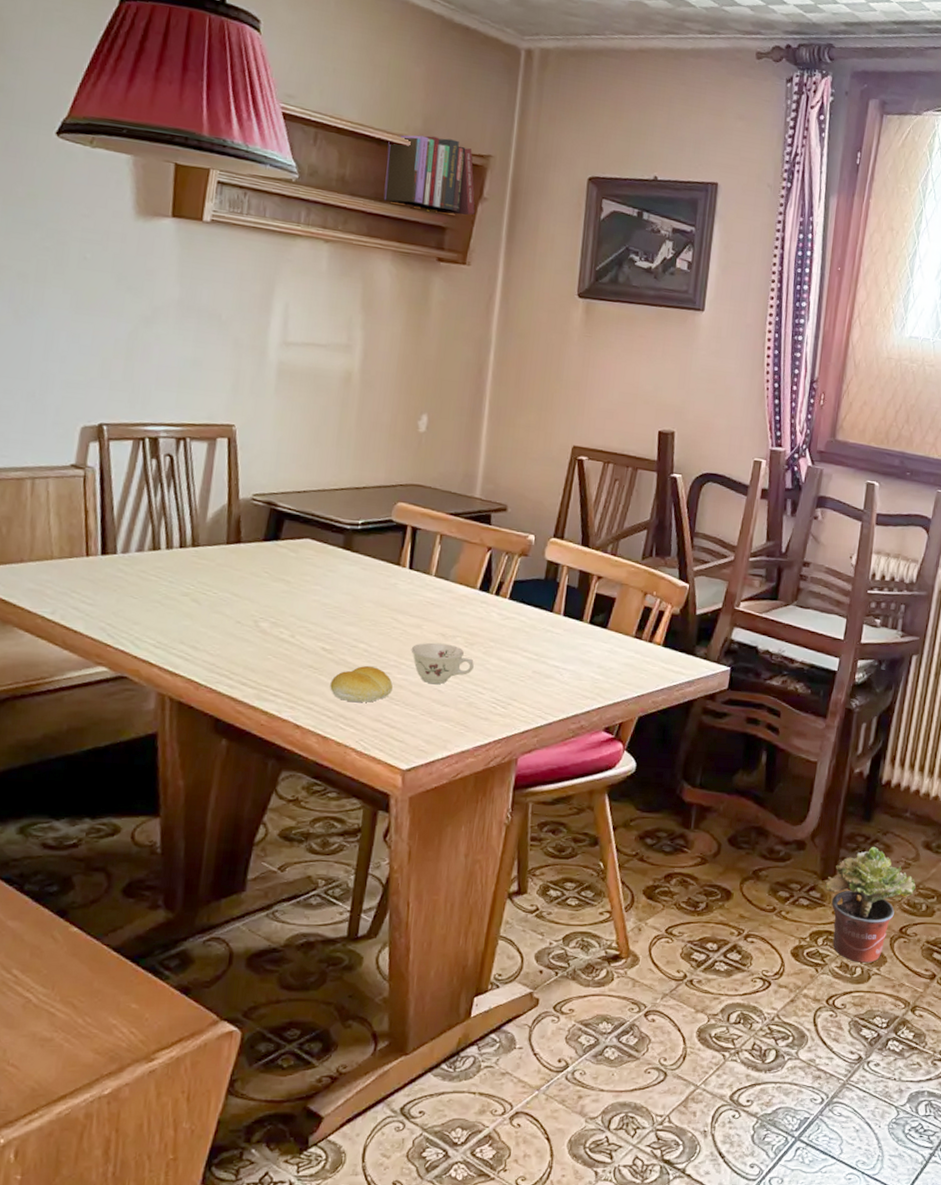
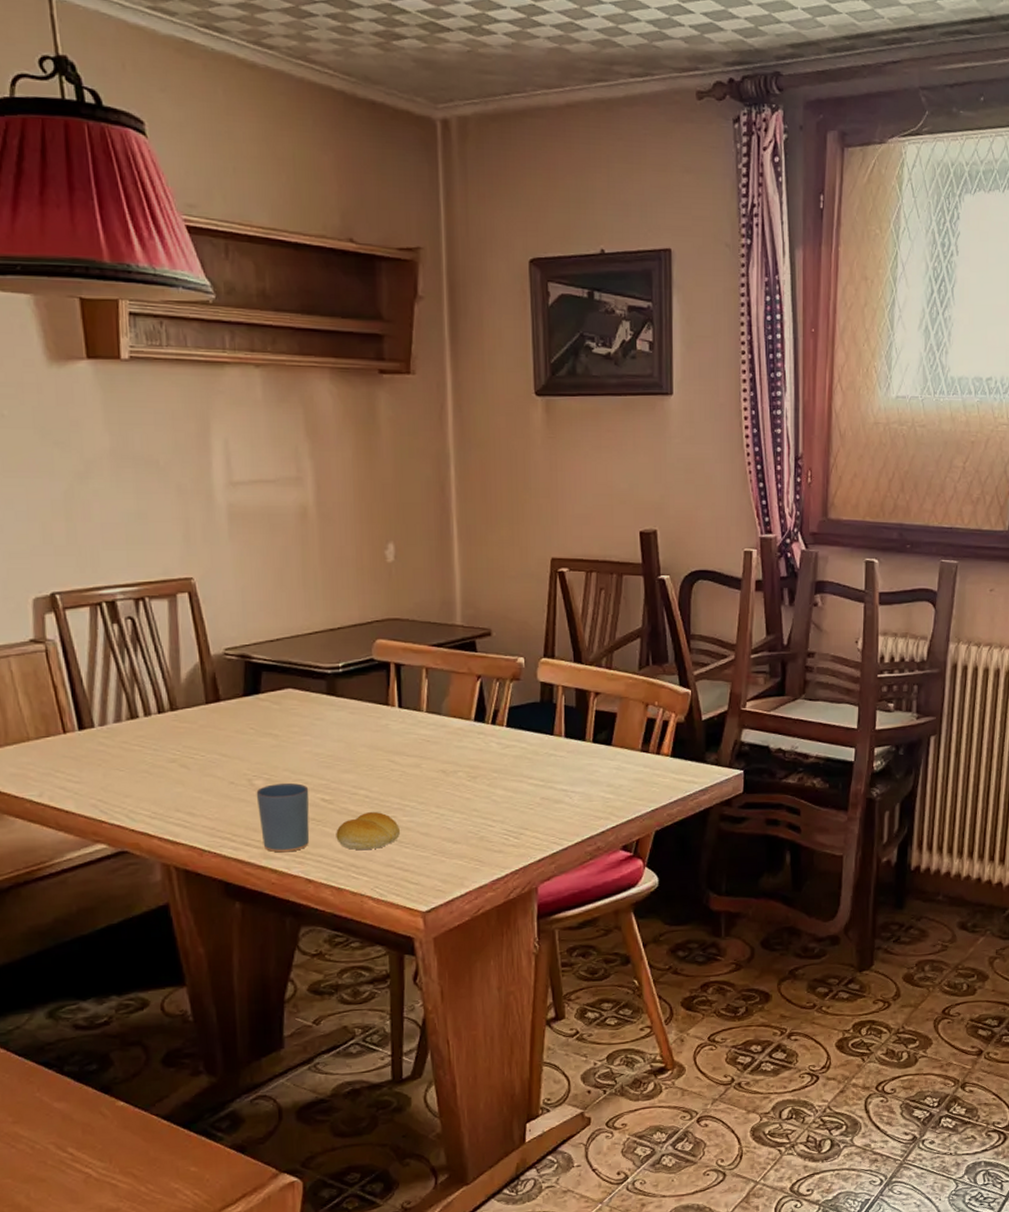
mug: none [258,628,312,696] -> present [256,782,310,853]
books: present [384,134,475,215] -> none [306,233,412,320]
teacup: present [411,642,474,684] -> none [413,780,480,823]
potted plant: present [825,846,916,963] -> none [863,933,955,1048]

